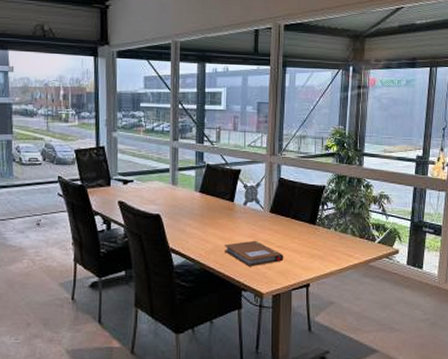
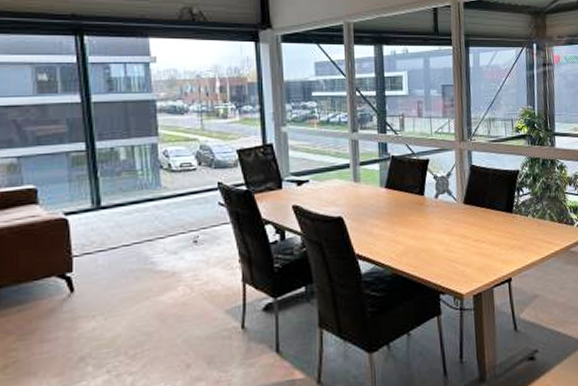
notebook: present [225,240,284,267] -> none [417,236,483,266]

